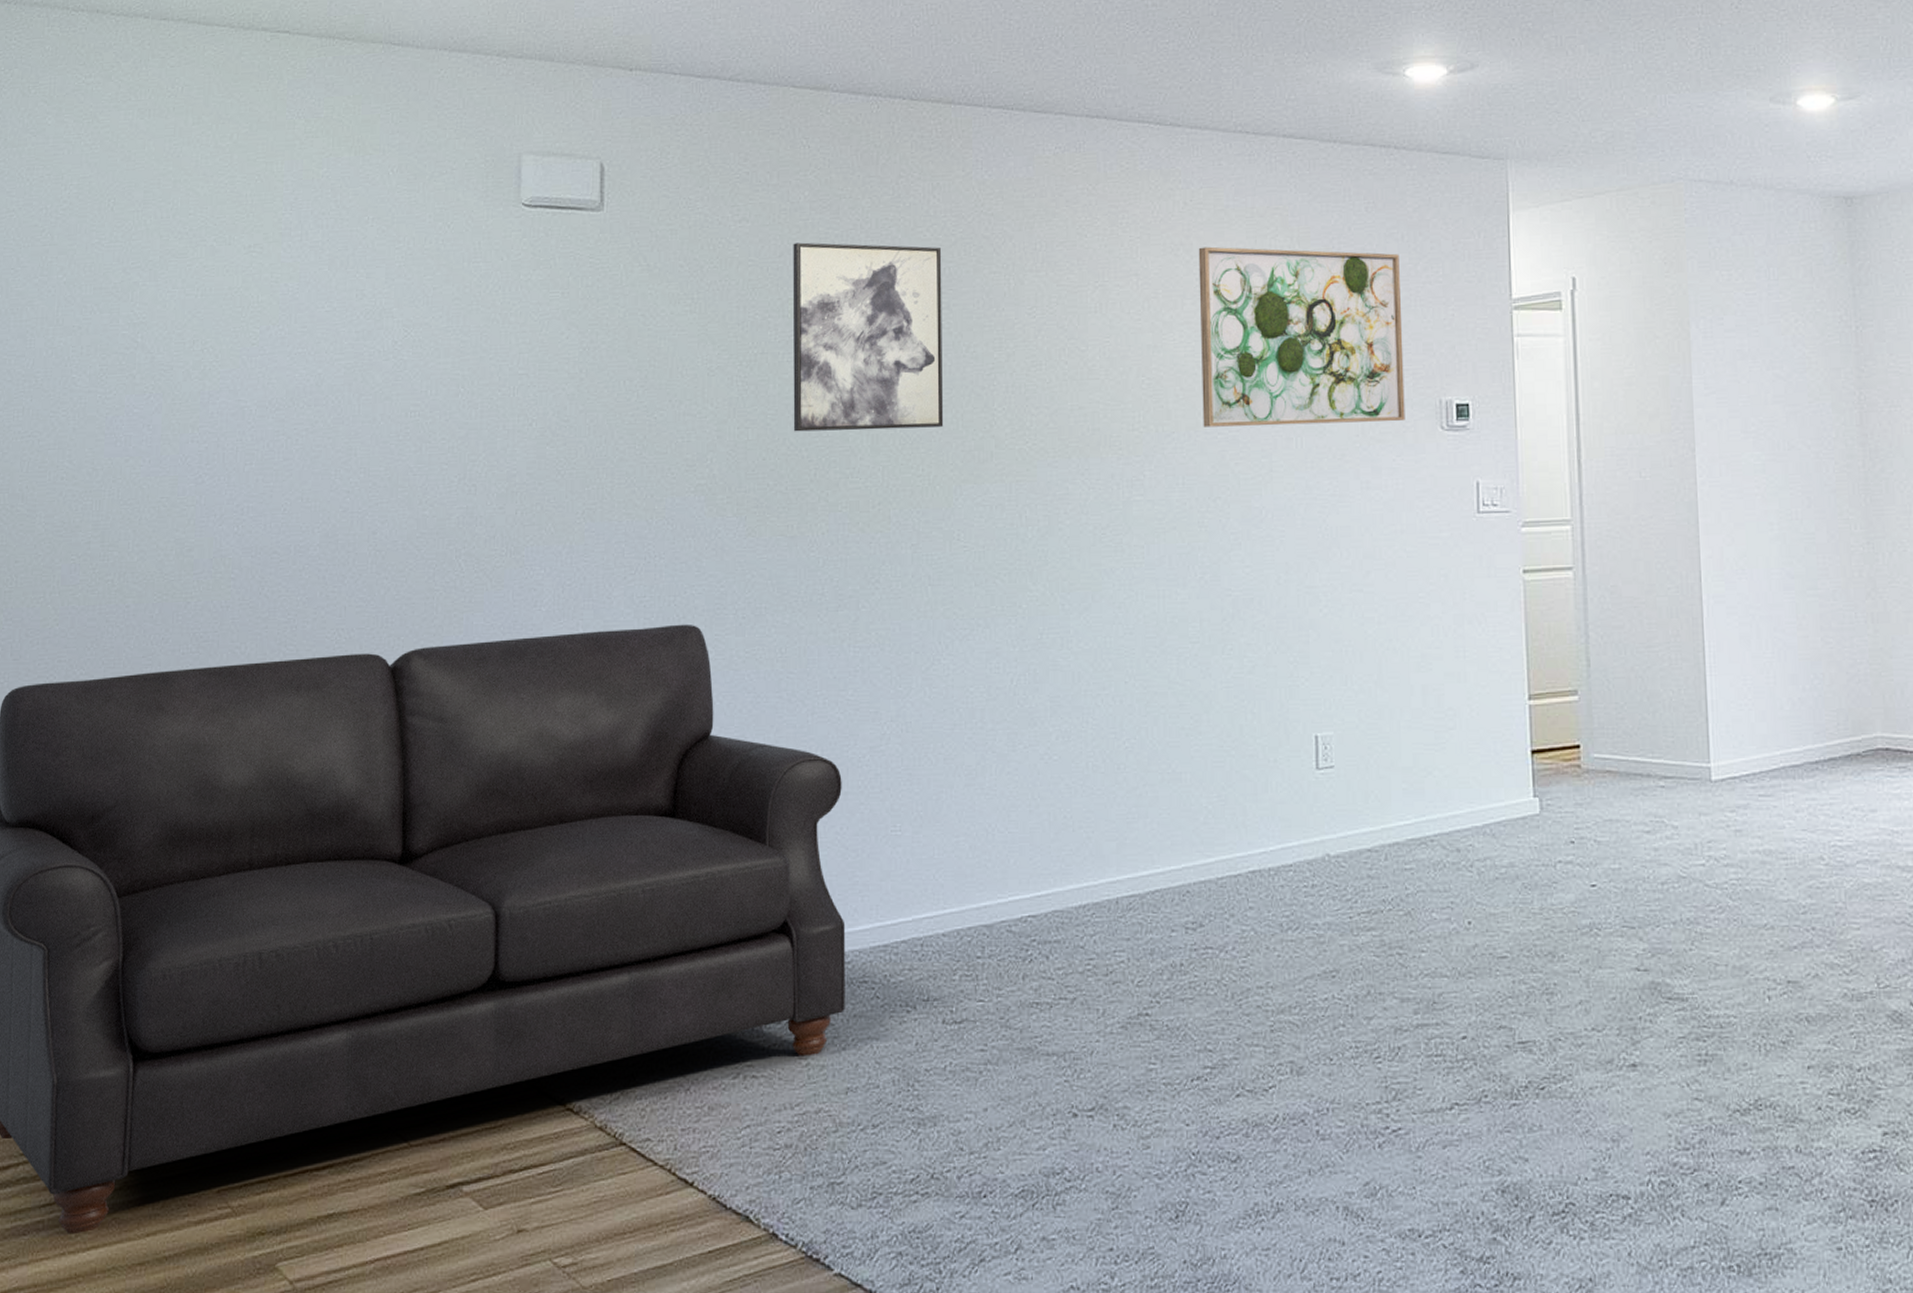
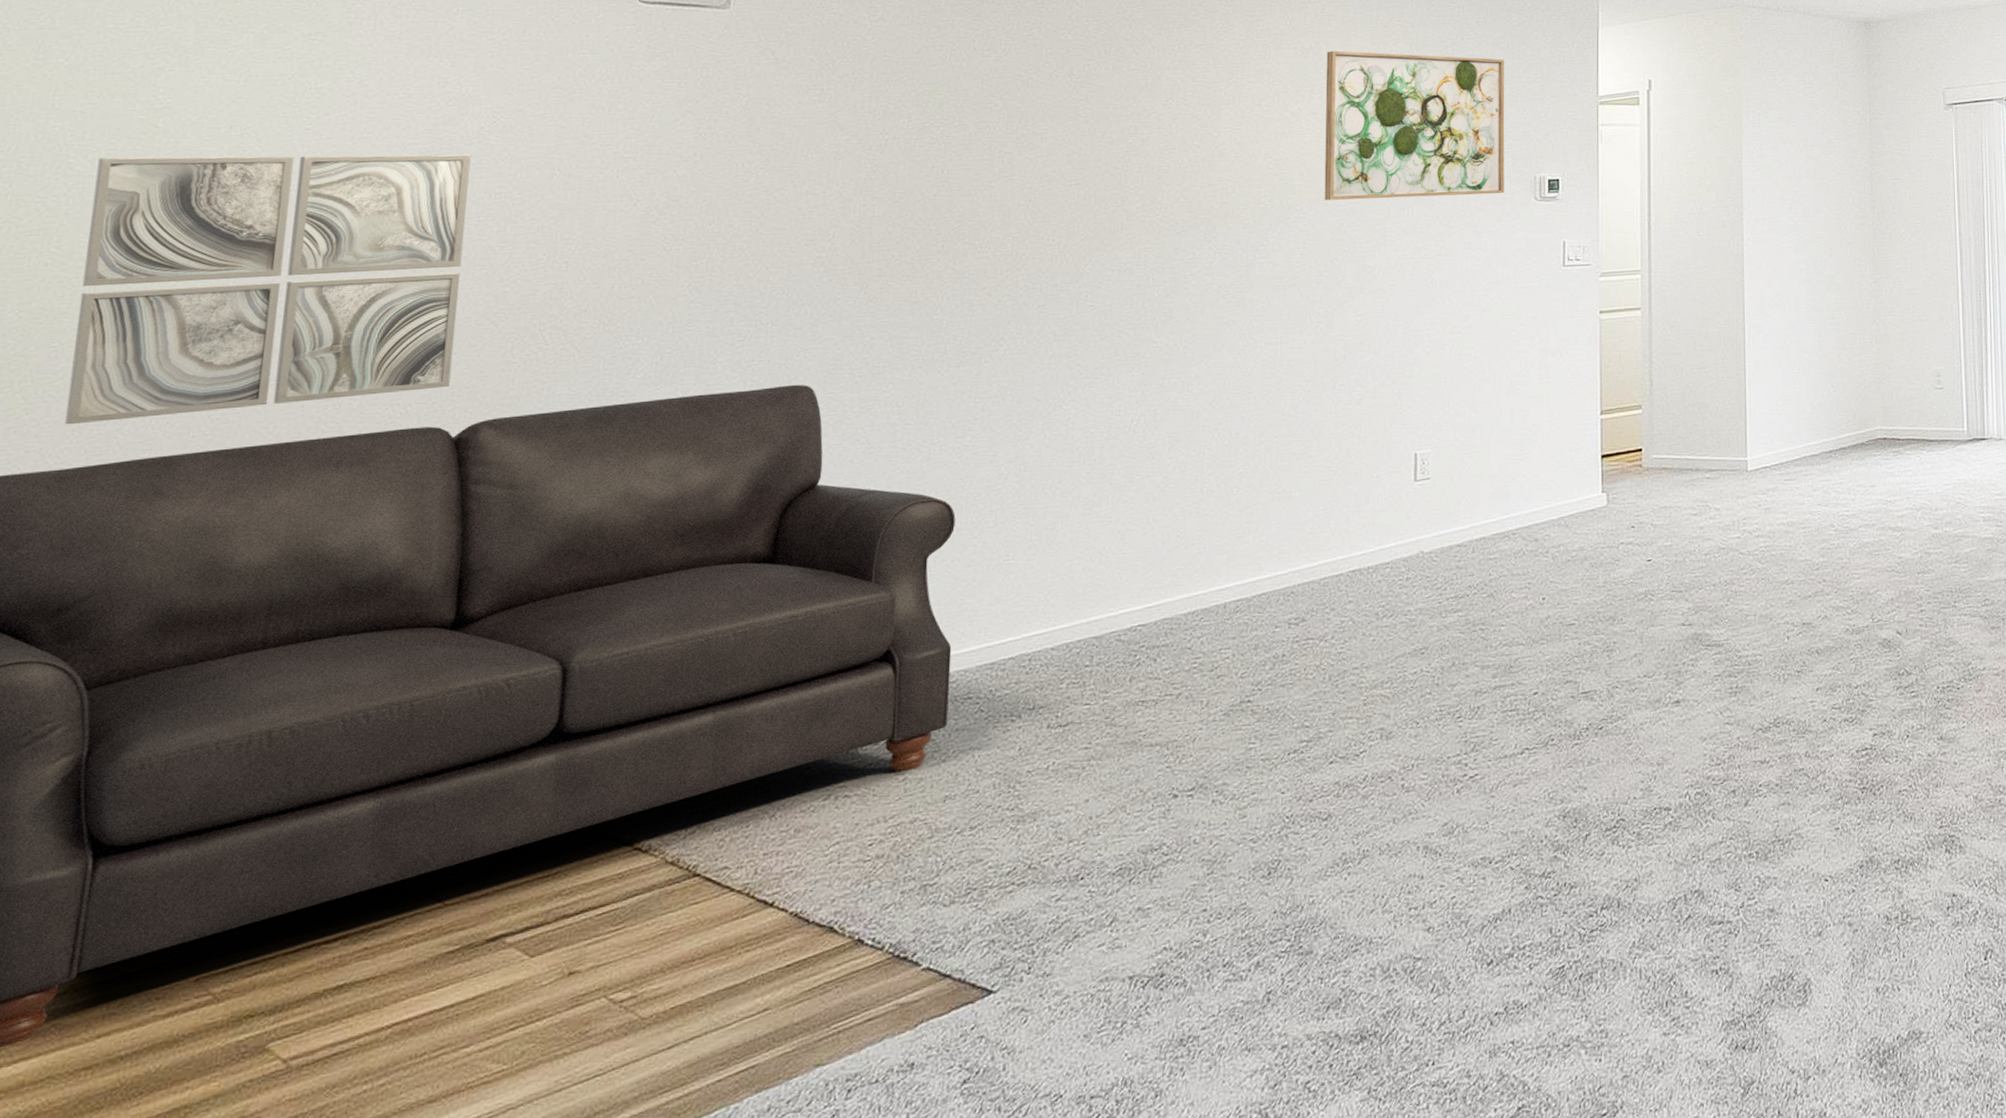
wall art: none [85,370,388,637] -> present [64,154,471,425]
wall art: present [792,242,944,432] -> none [922,41,1082,208]

